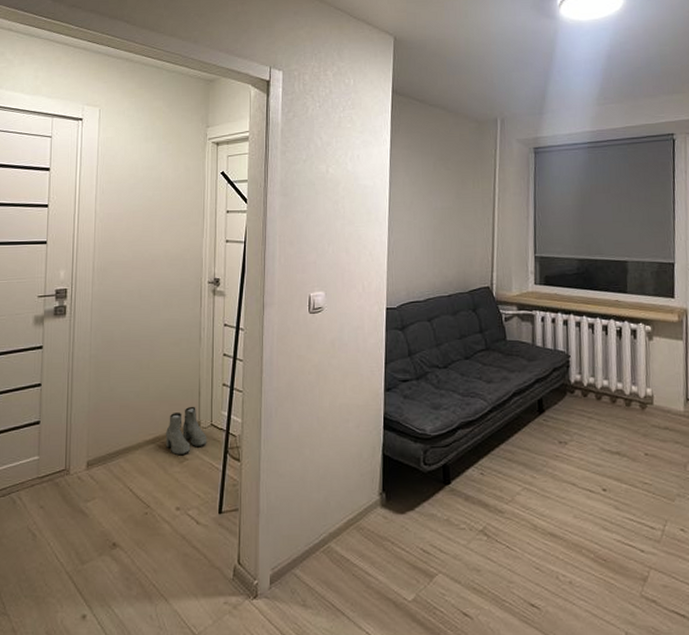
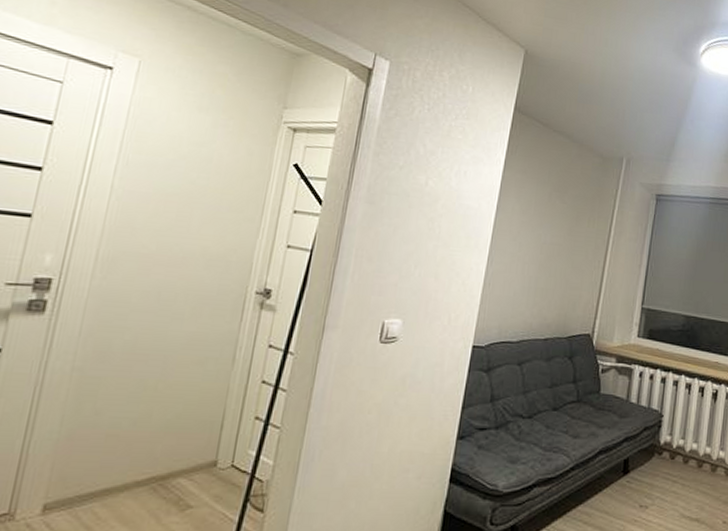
boots: present [165,406,207,455] -> none [164,441,224,501]

